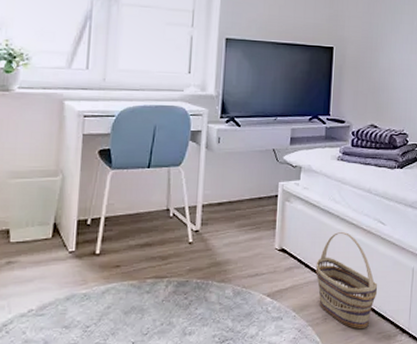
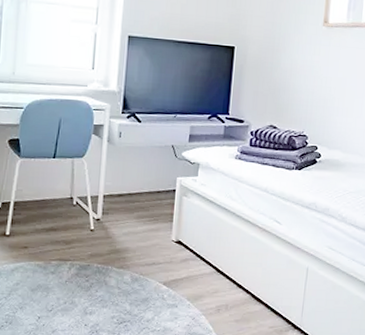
basket: present [315,232,378,330] -> none [210,229,272,322]

